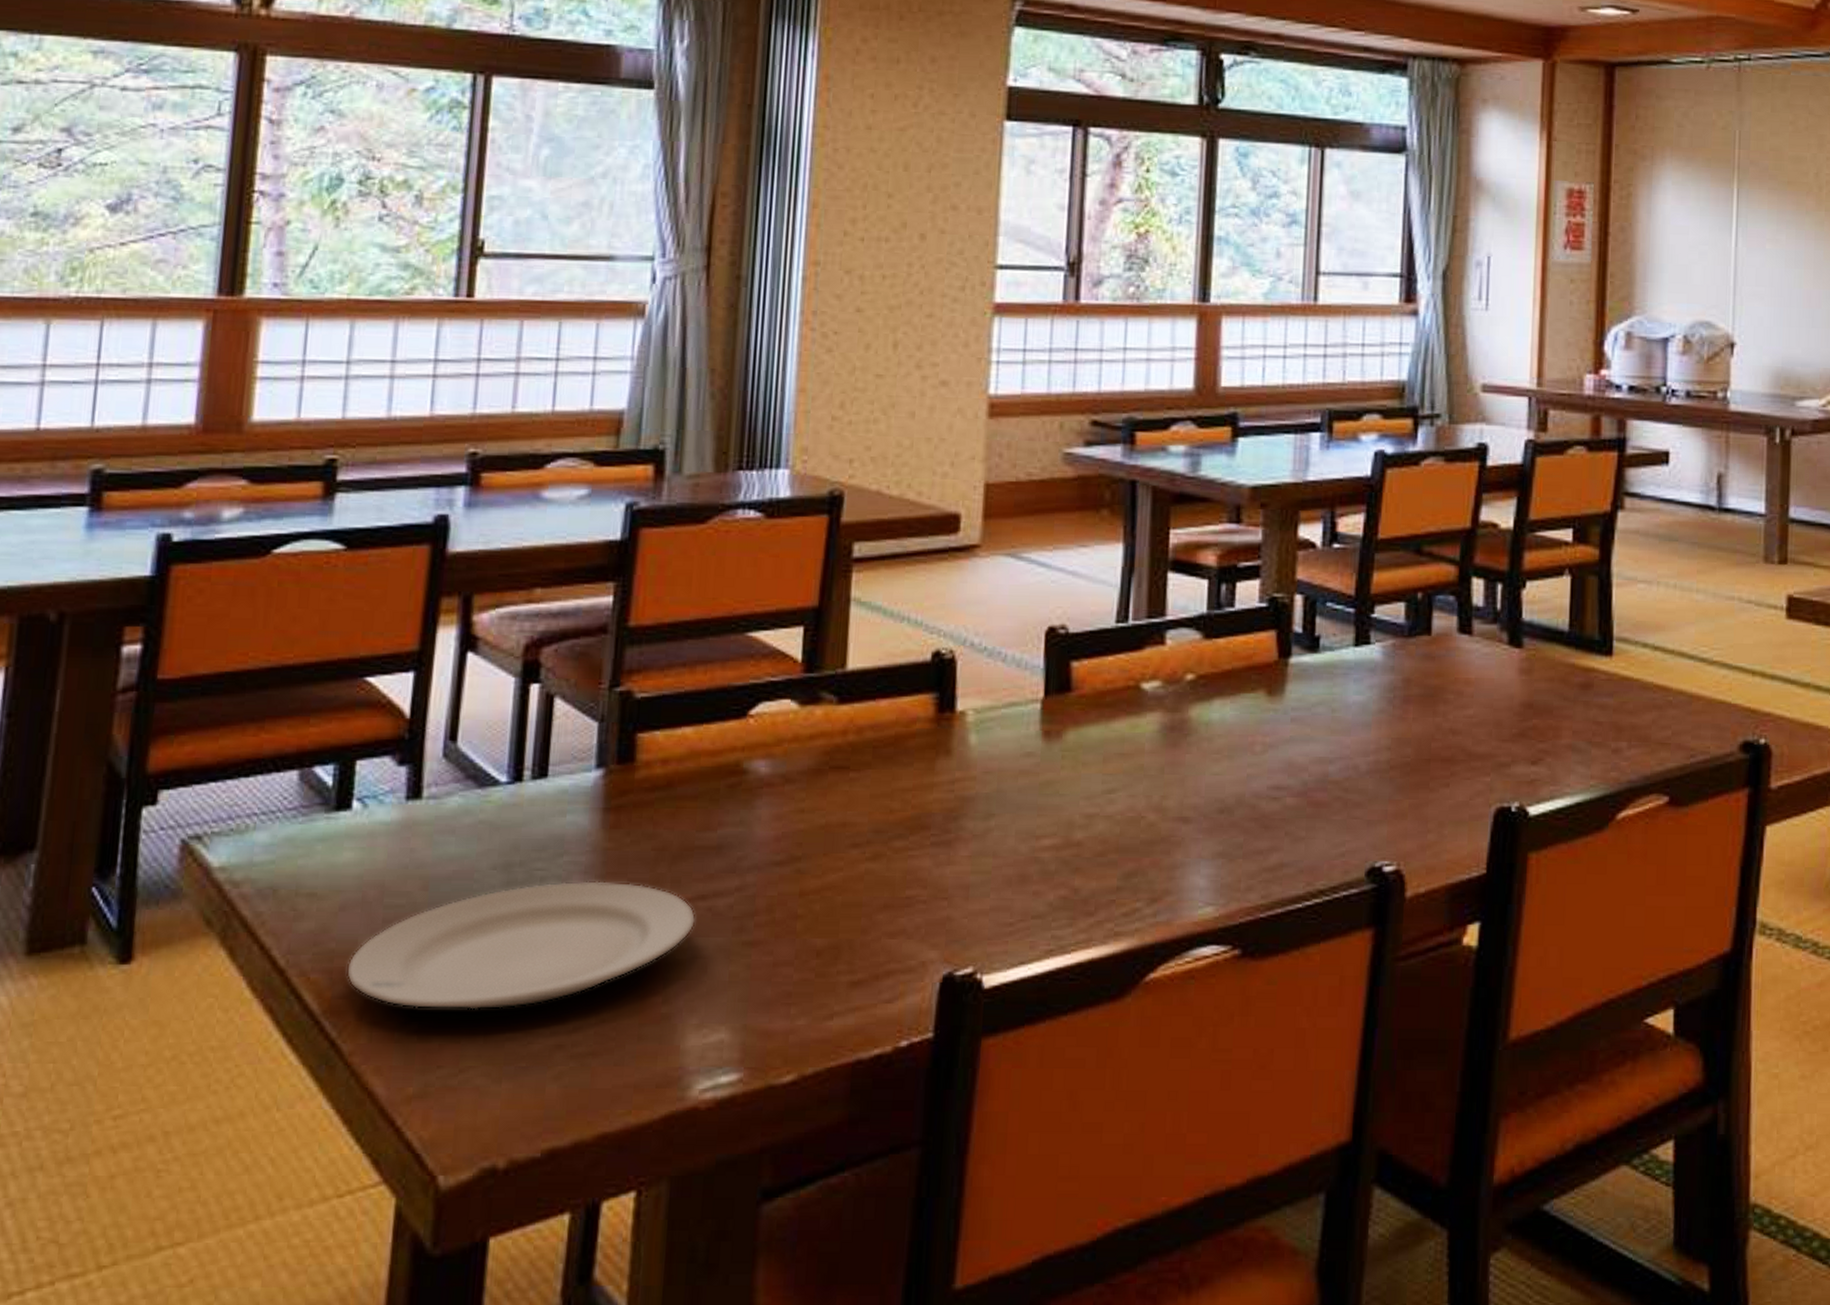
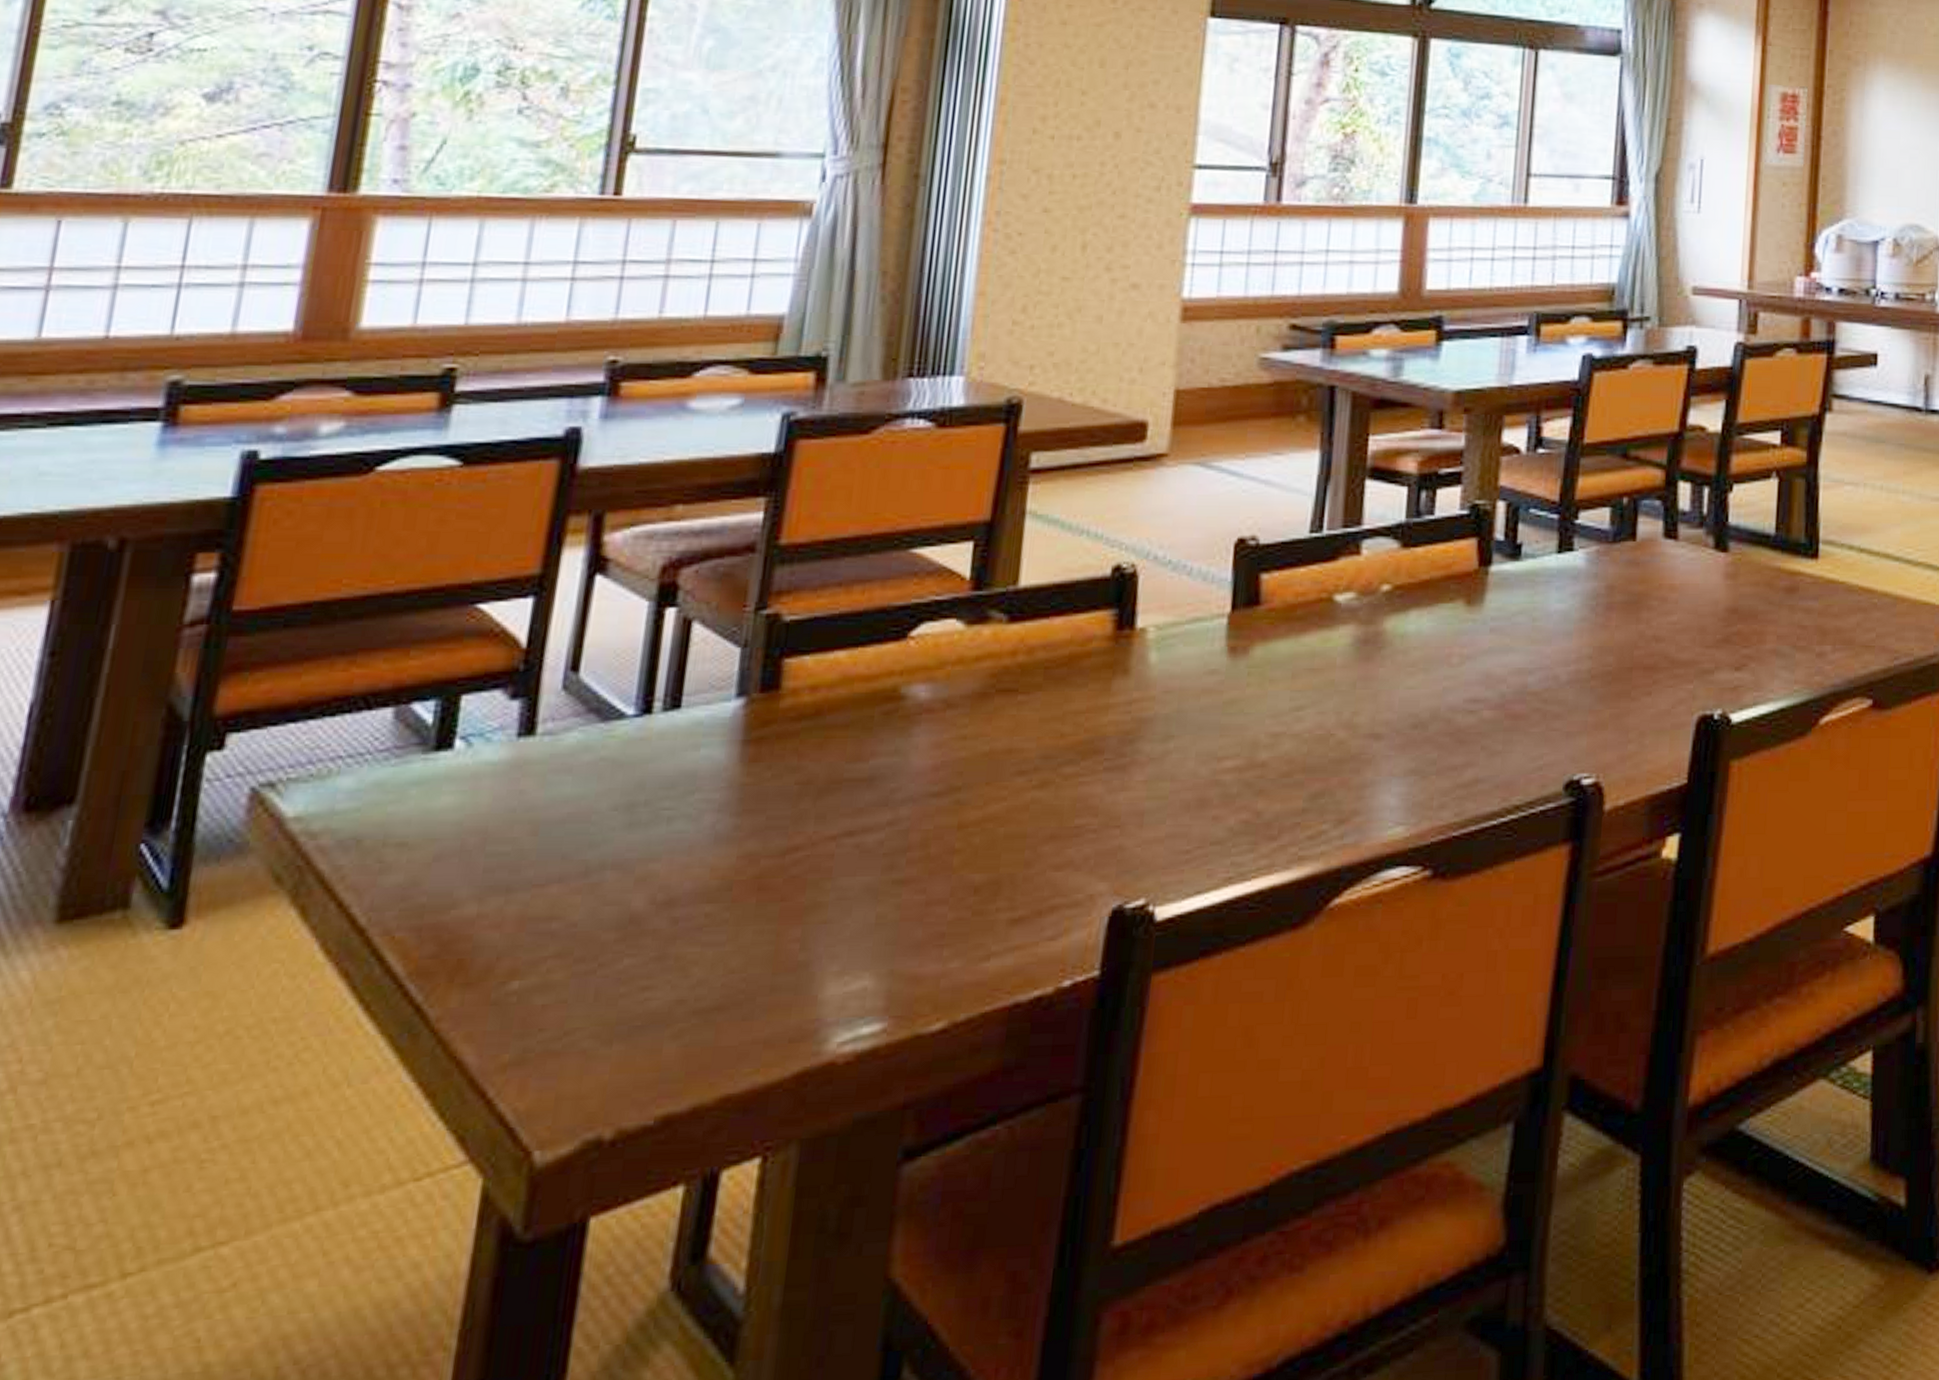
plate: present [345,881,696,1010] -> none [437,819,842,967]

